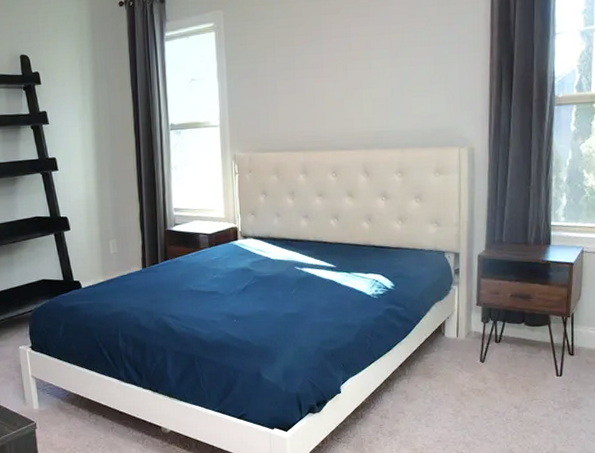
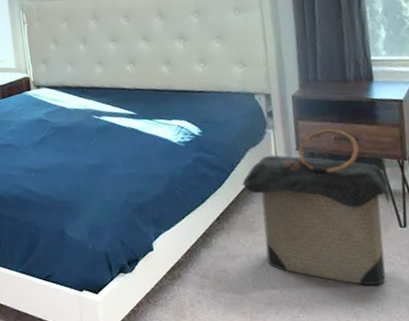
laundry hamper: none [426,287,553,426] -> present [242,129,390,286]

